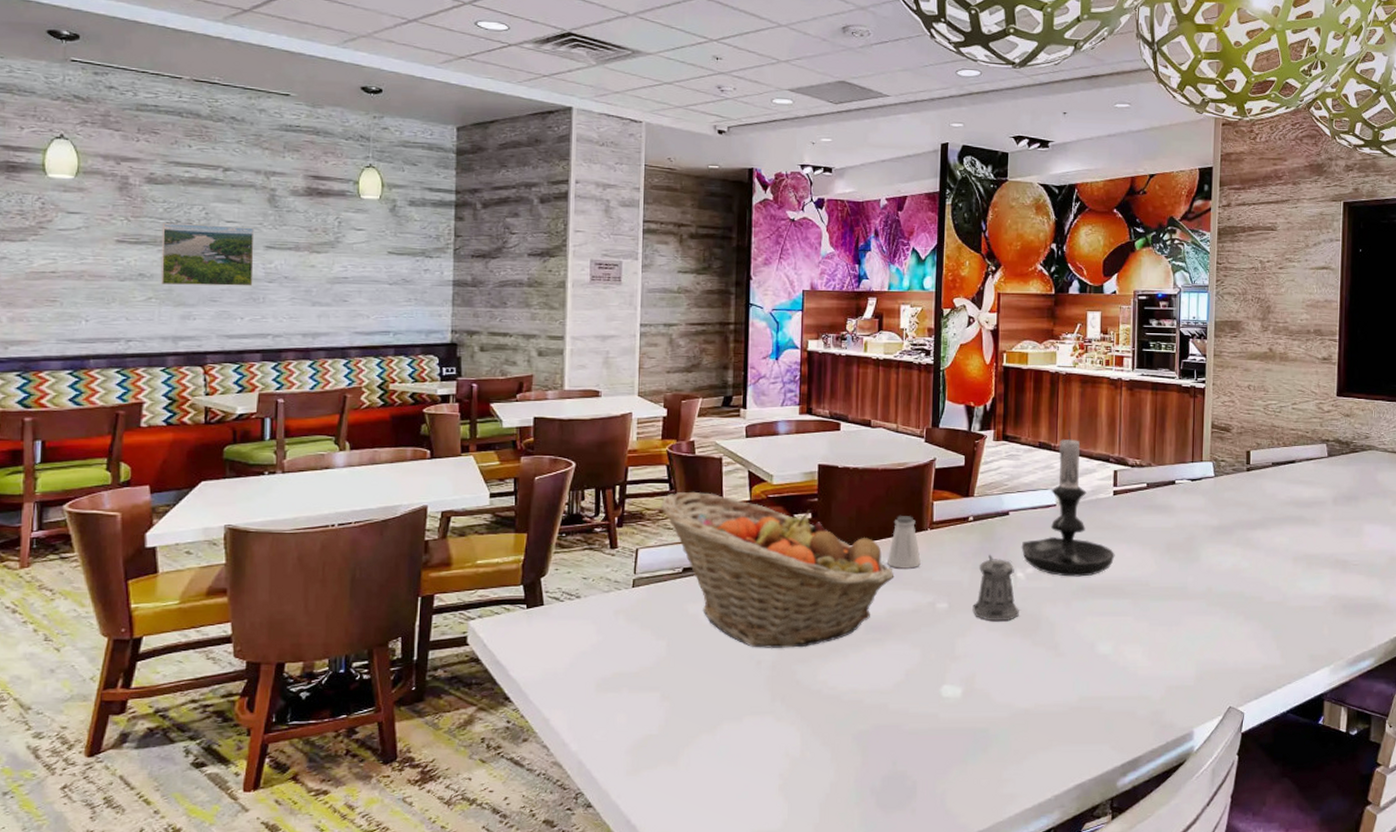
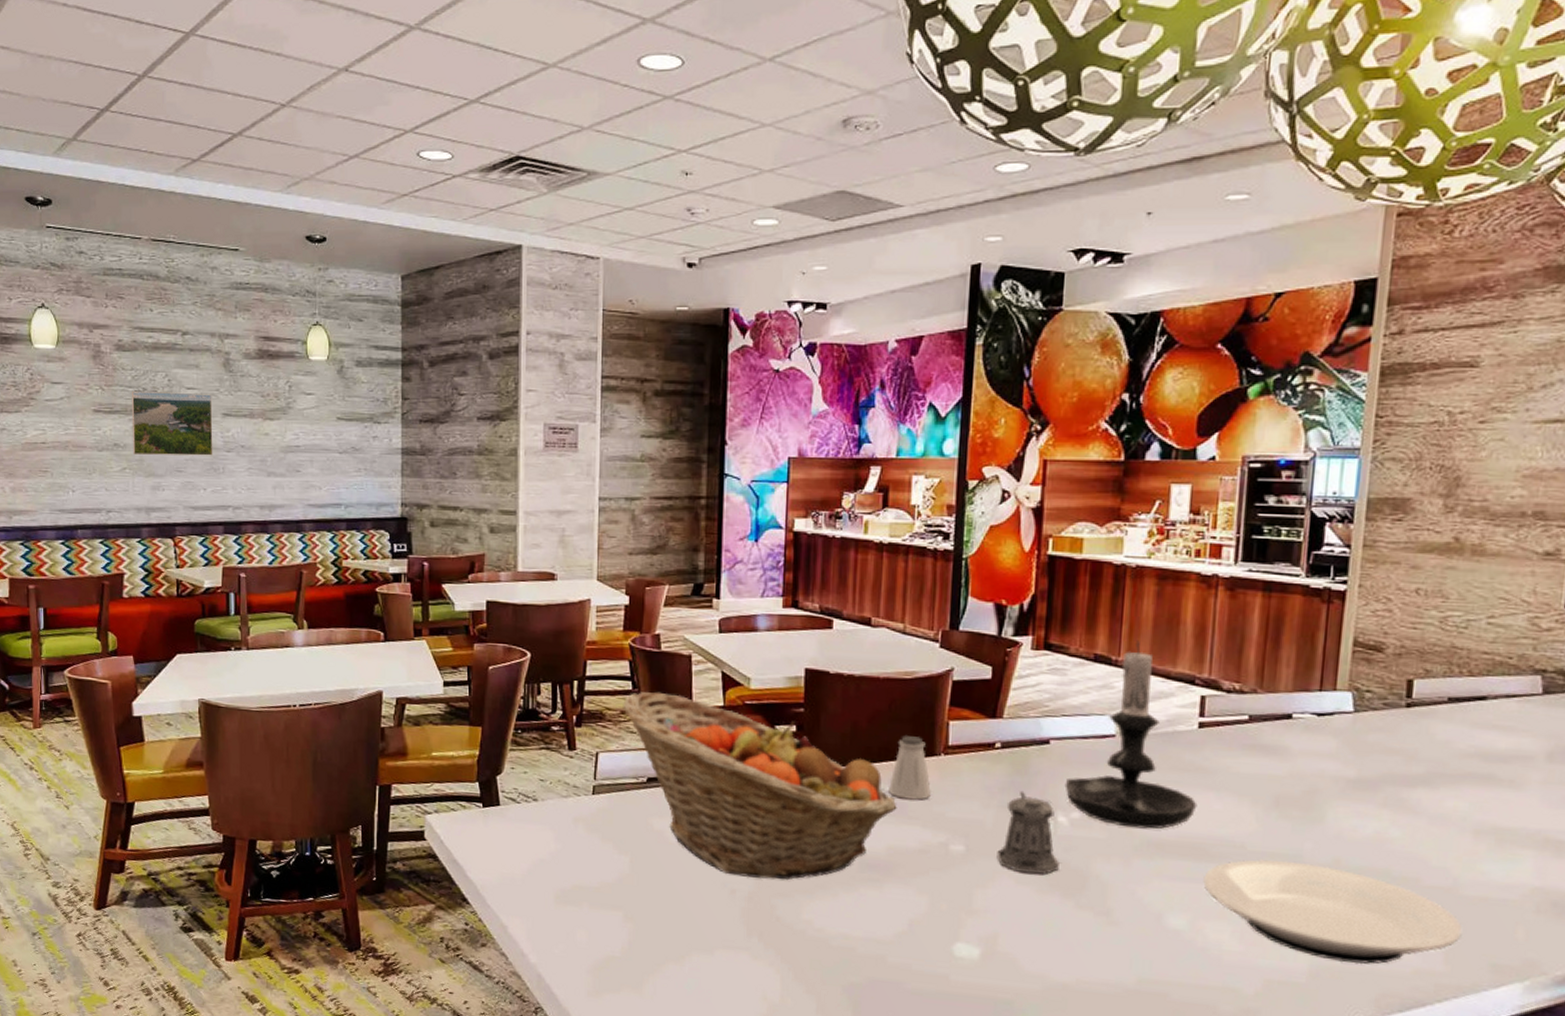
plate: none [1122,593,1291,666] -> present [1203,860,1462,965]

